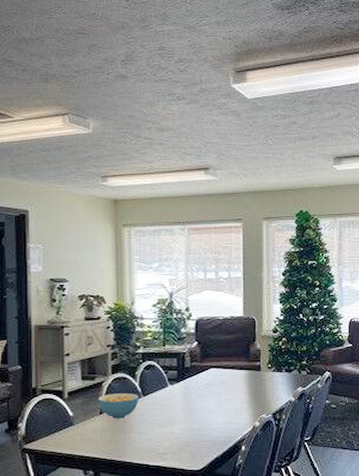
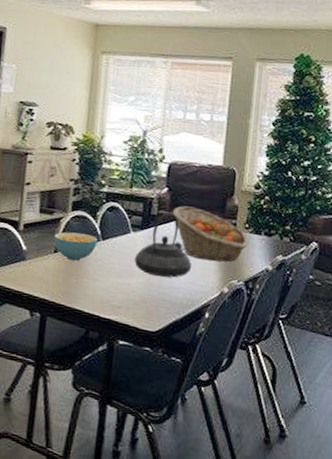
teapot: none [175,363,225,422] -> present [134,212,191,278]
fruit basket: none [203,356,272,401] -> present [172,206,249,262]

